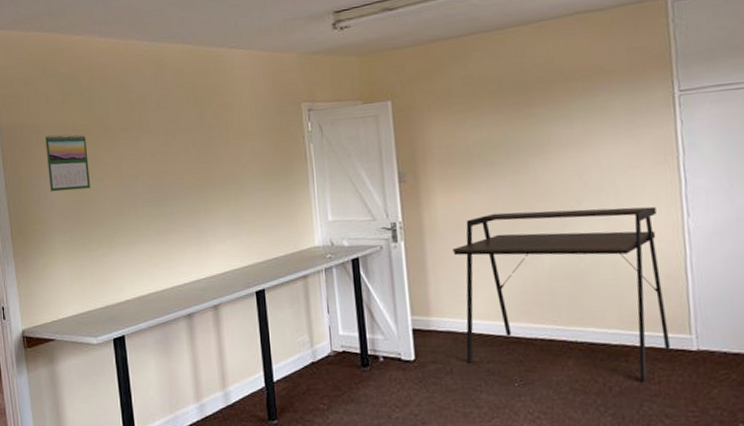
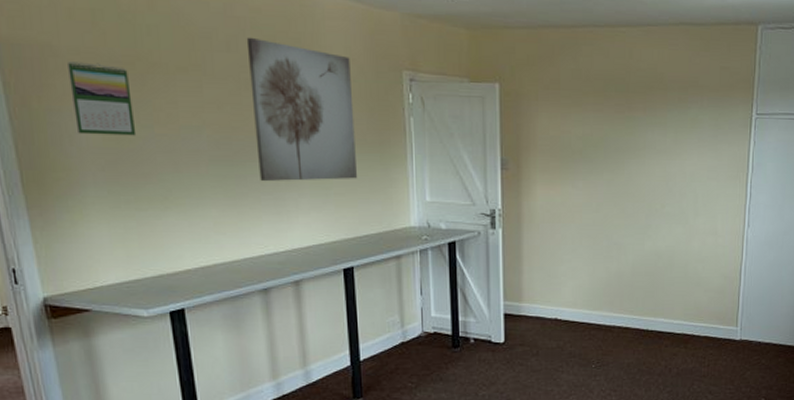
wall art: none [172,94,266,217] -> present [246,37,358,182]
desk: present [452,206,670,381] -> none [548,209,725,364]

